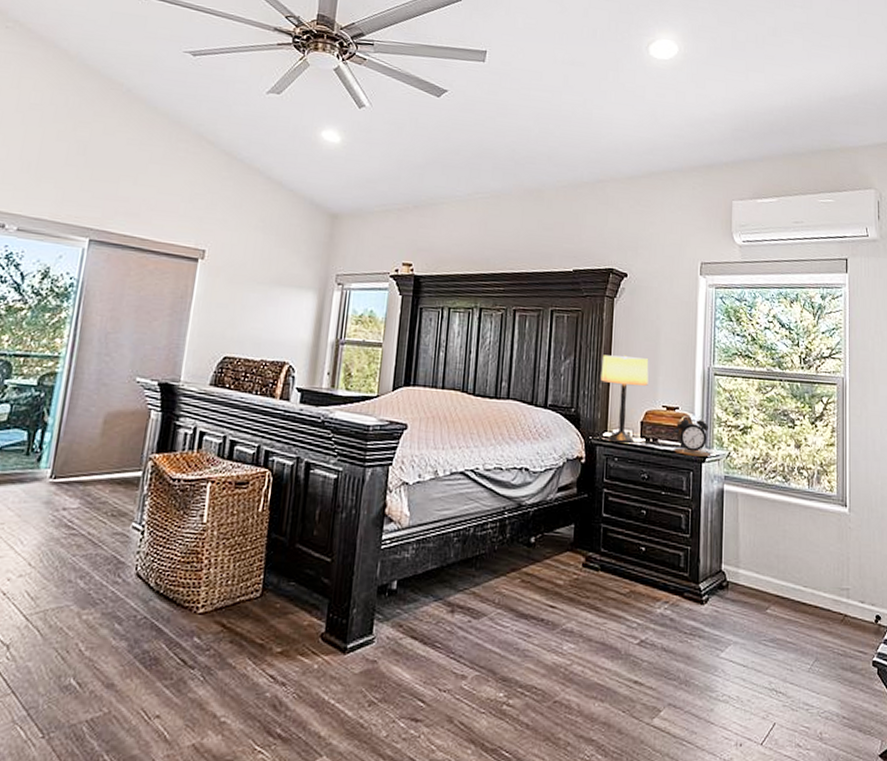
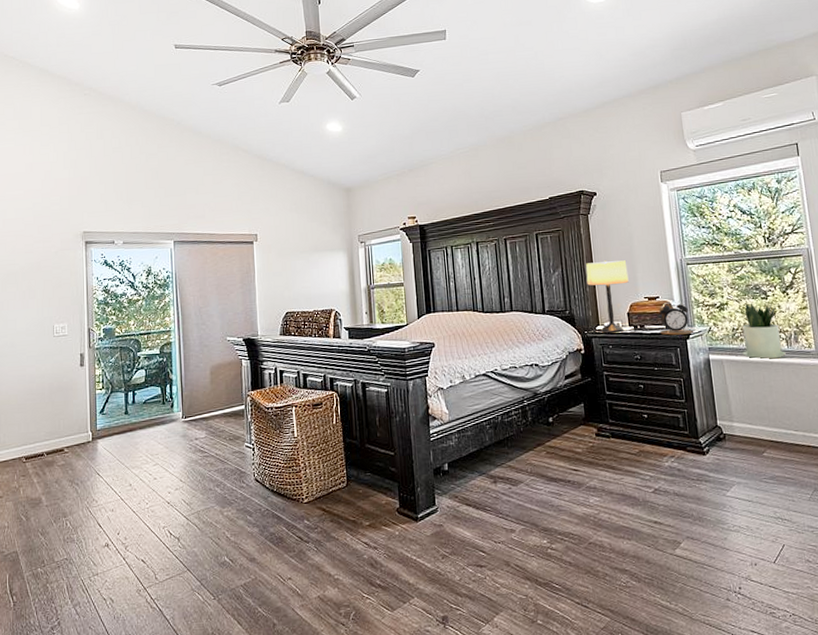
planter: none [760,430,807,499] -> present [742,303,787,359]

